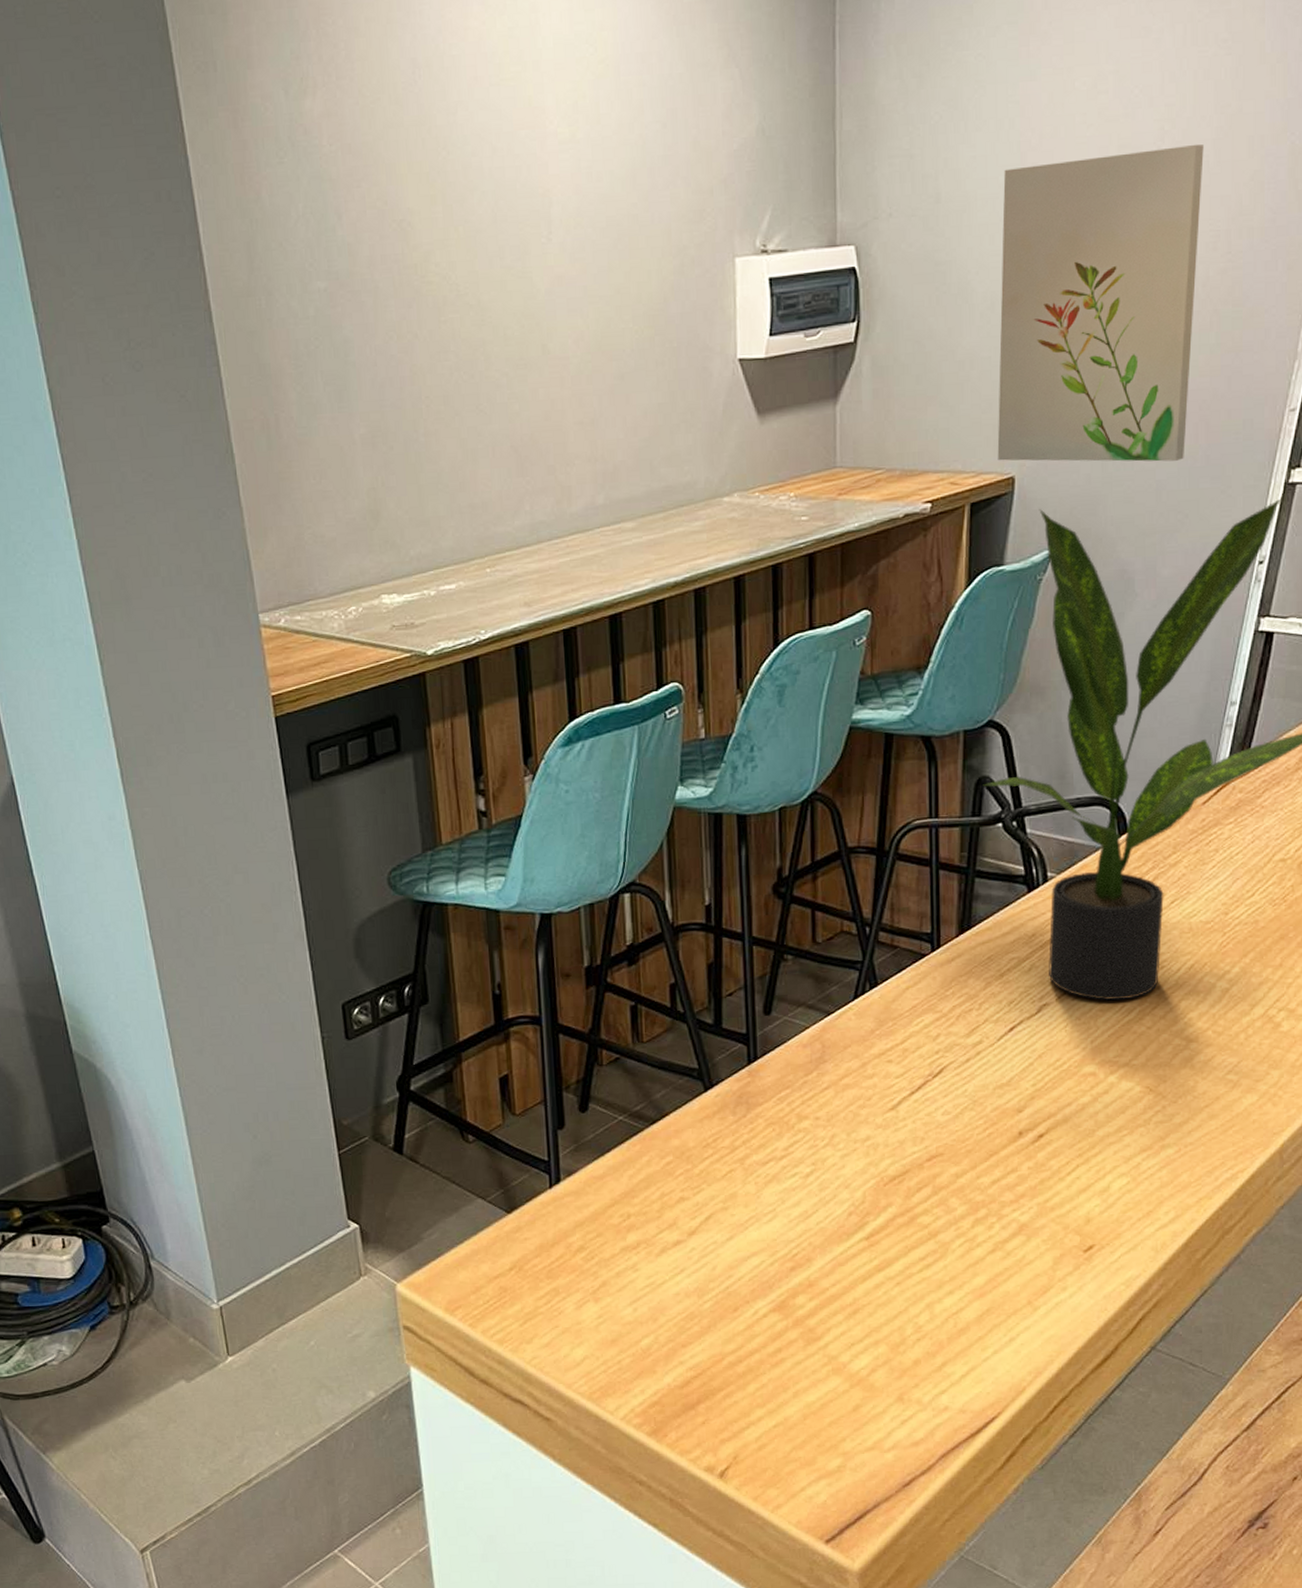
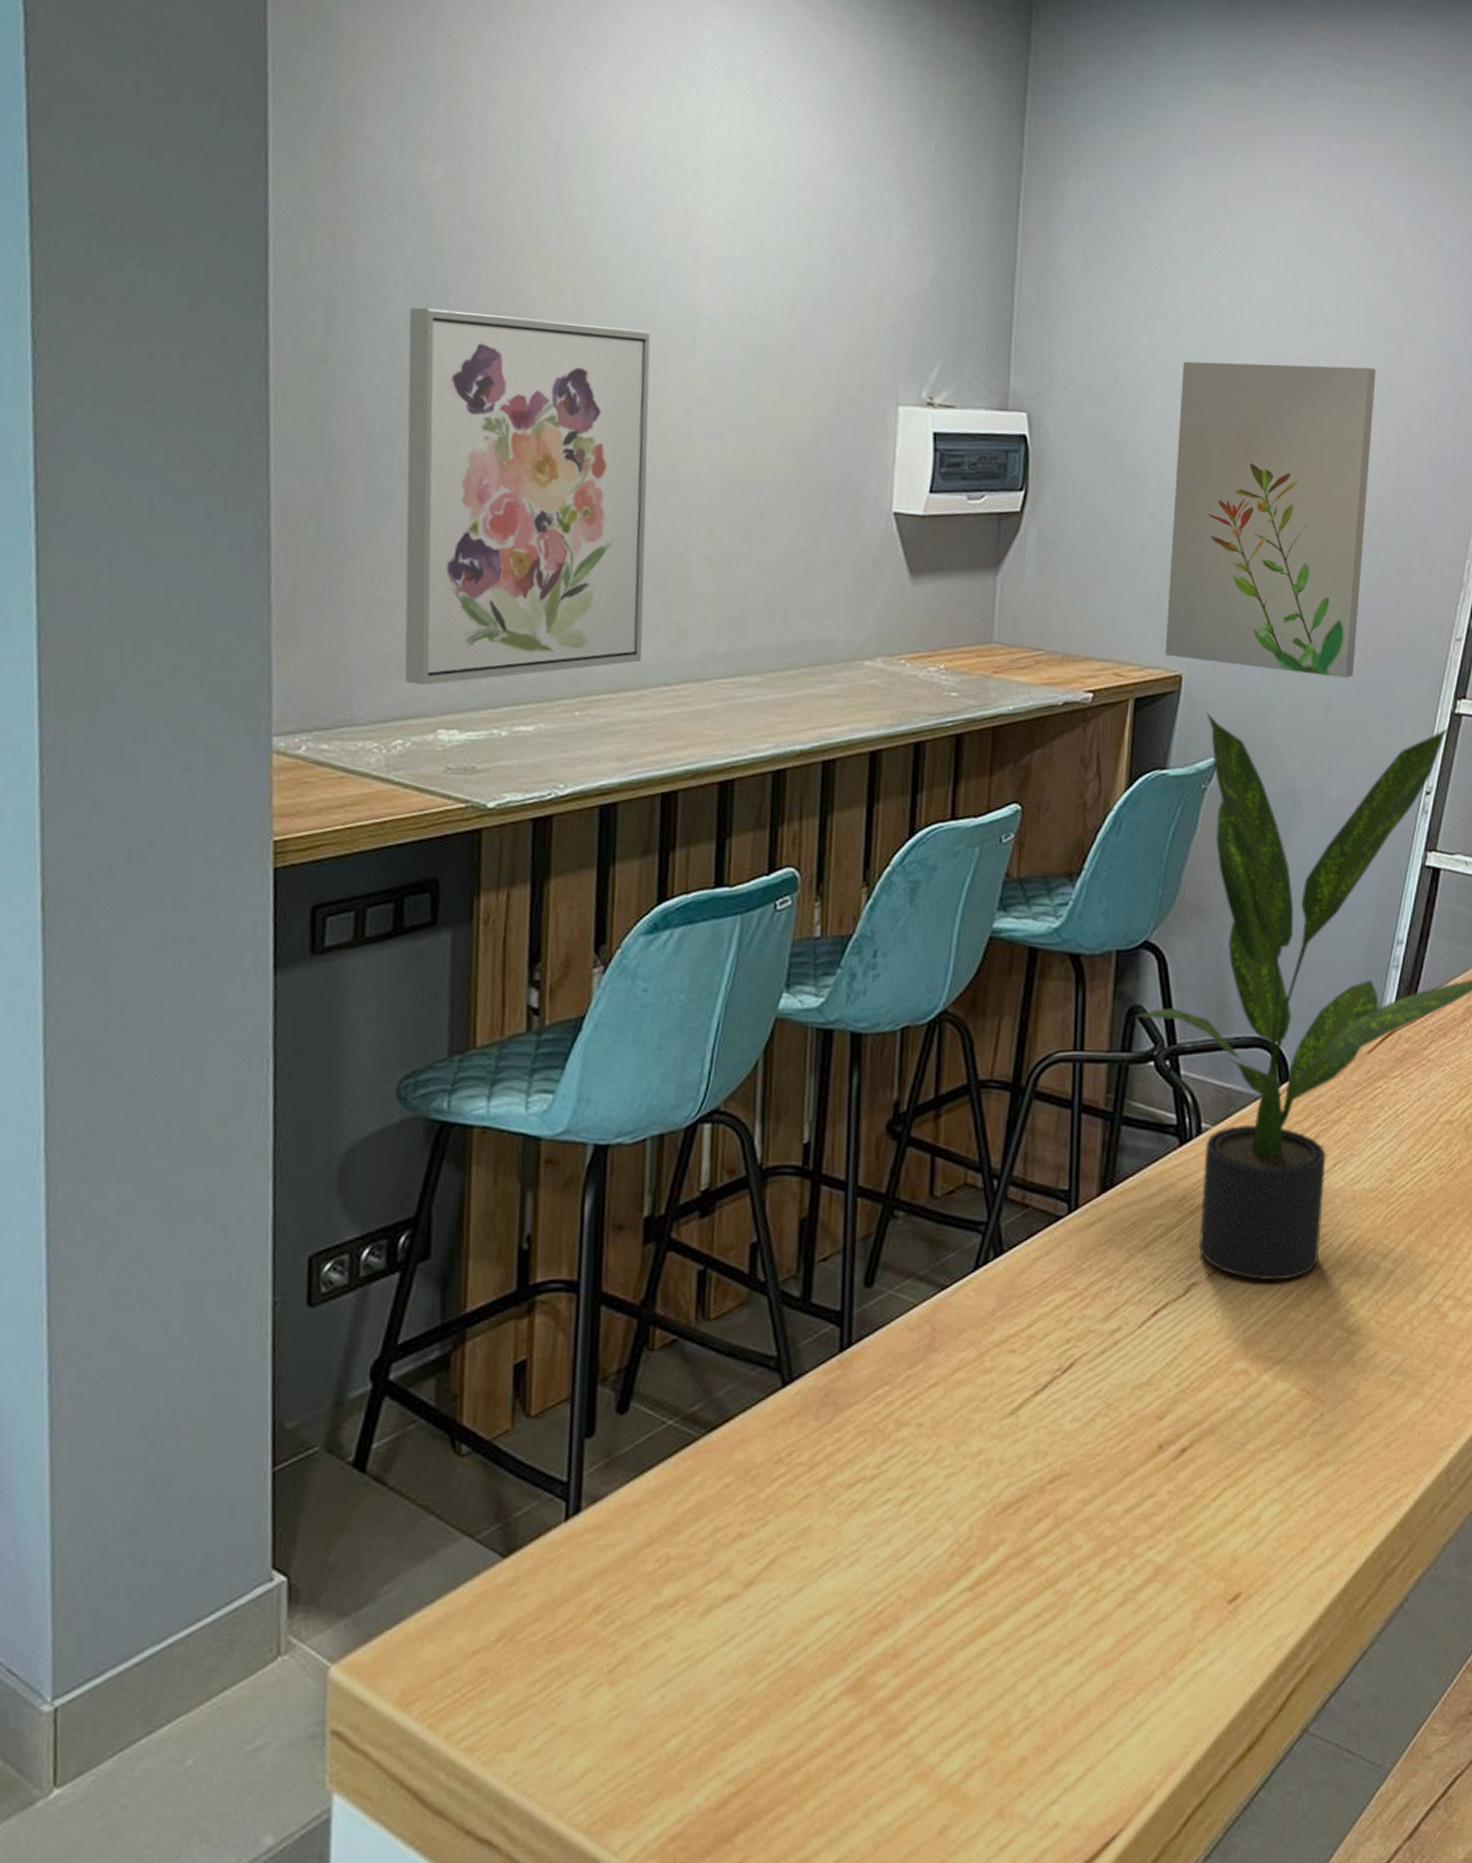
wall art: none [312,223,536,560] -> present [404,307,651,685]

